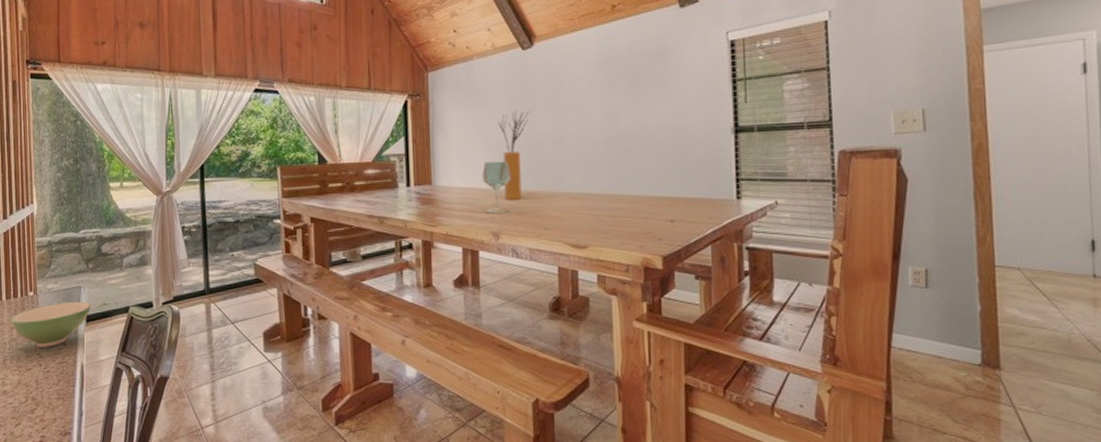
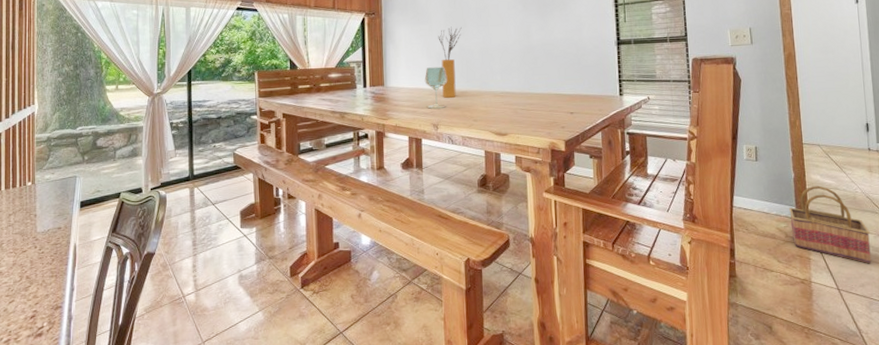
bowl: present [10,301,91,347] -> none [8,189,86,231]
basket: none [972,322,1091,430] -> present [789,185,872,264]

